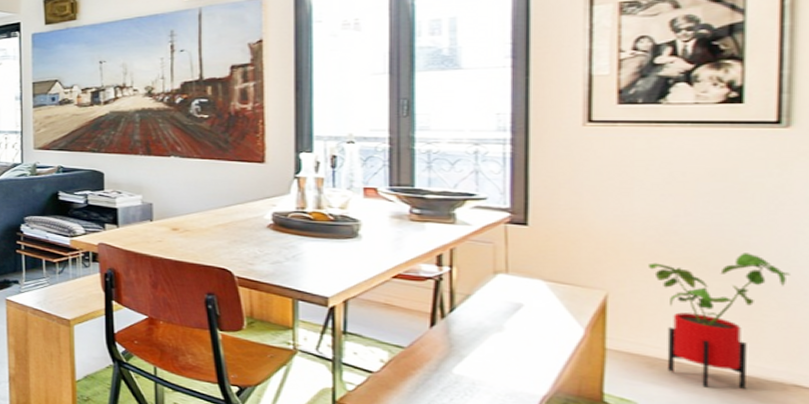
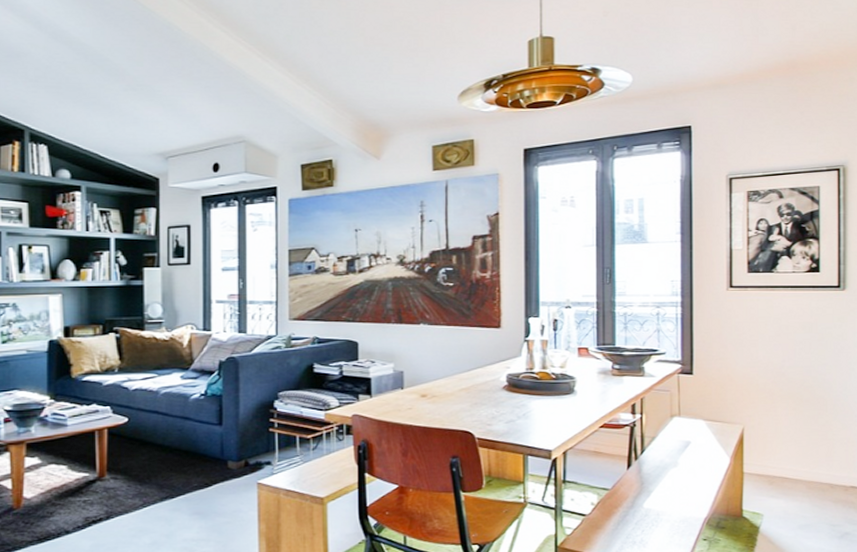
house plant: present [649,252,790,389] -> none [768,387,847,496]

